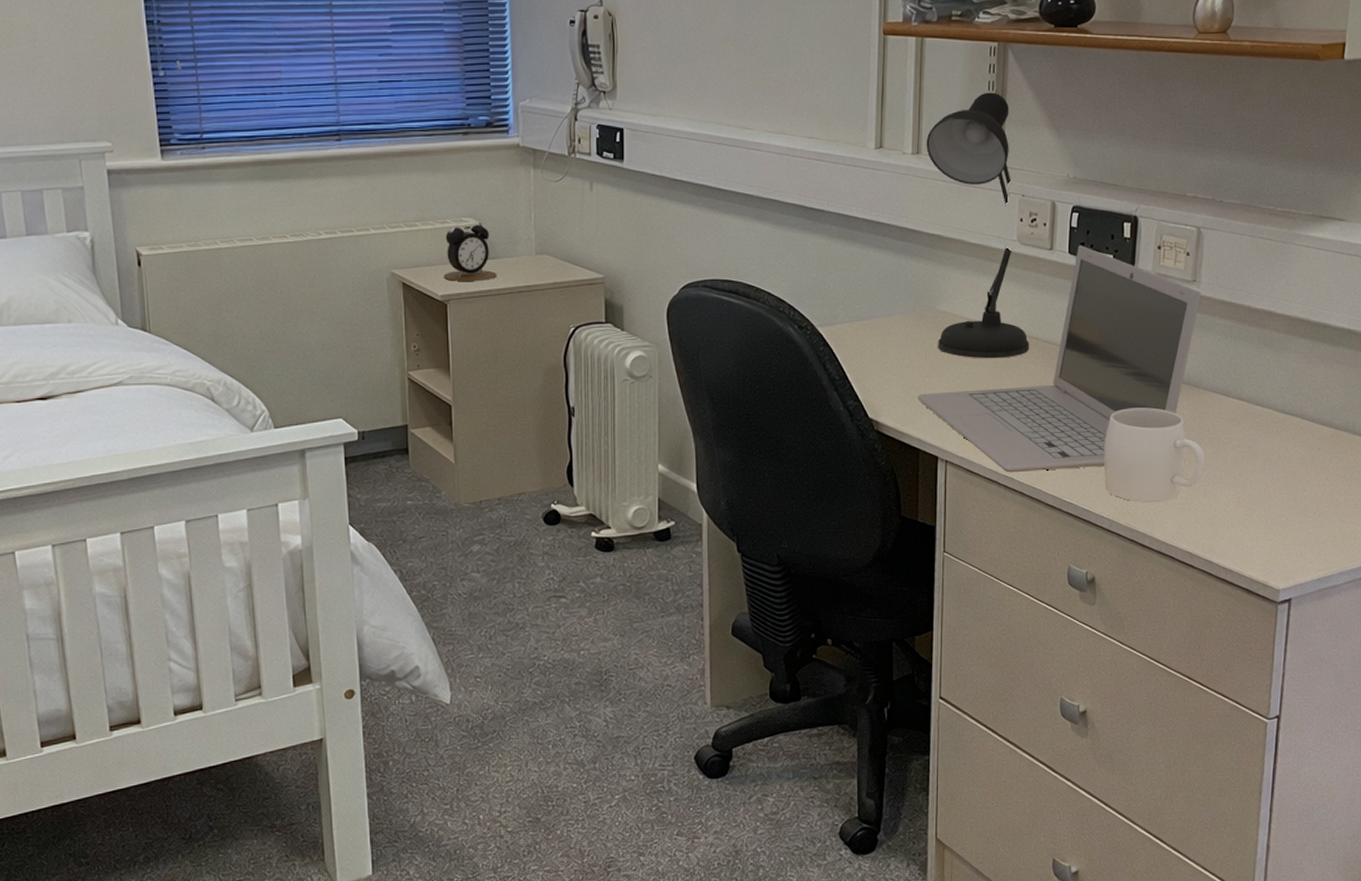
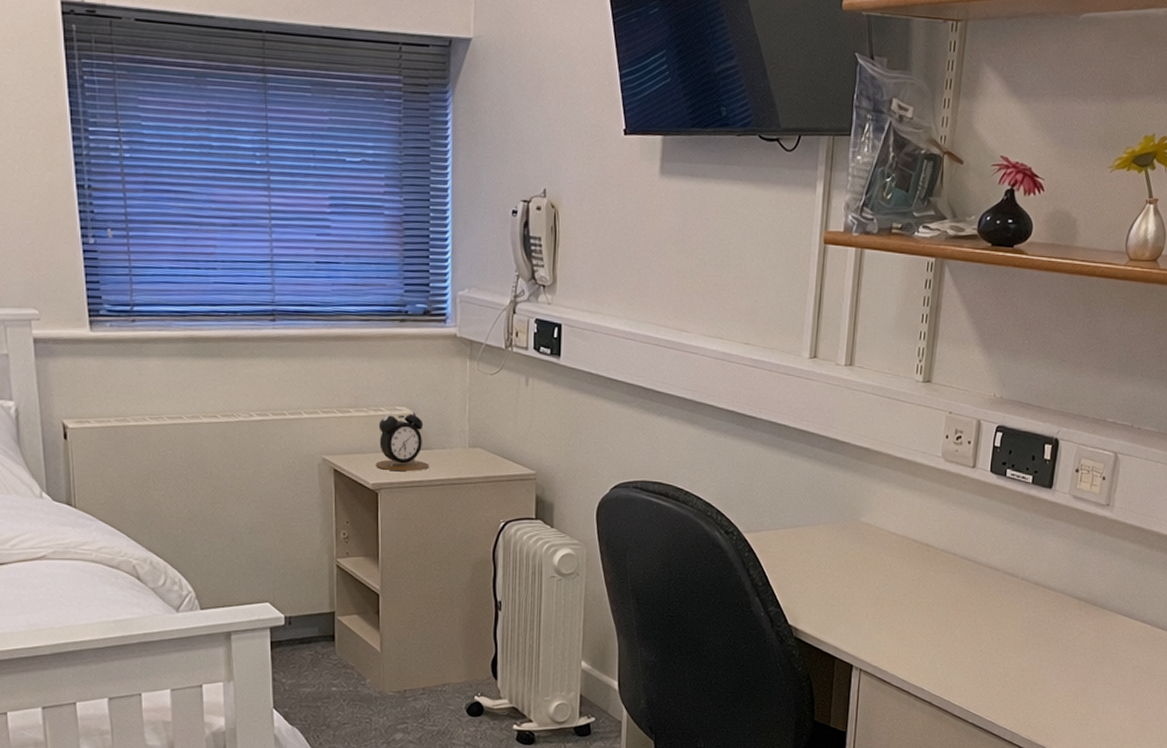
laptop: present [917,245,1201,473] -> none [836,464,1113,684]
desk lamp: present [926,92,1030,359] -> none [859,307,948,572]
mug: present [1103,407,1206,503] -> none [1009,625,1106,718]

